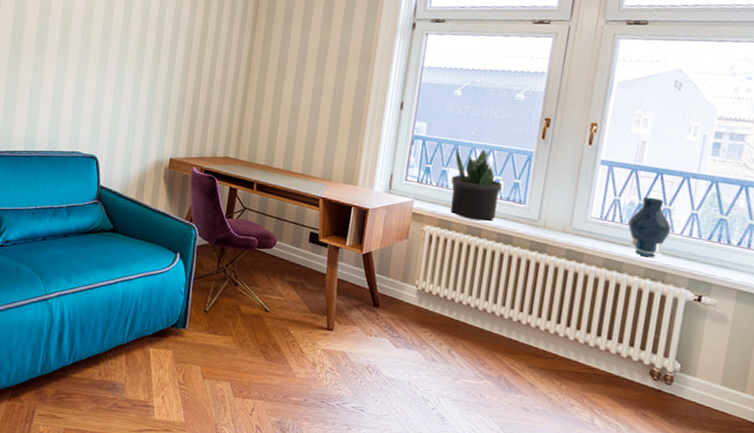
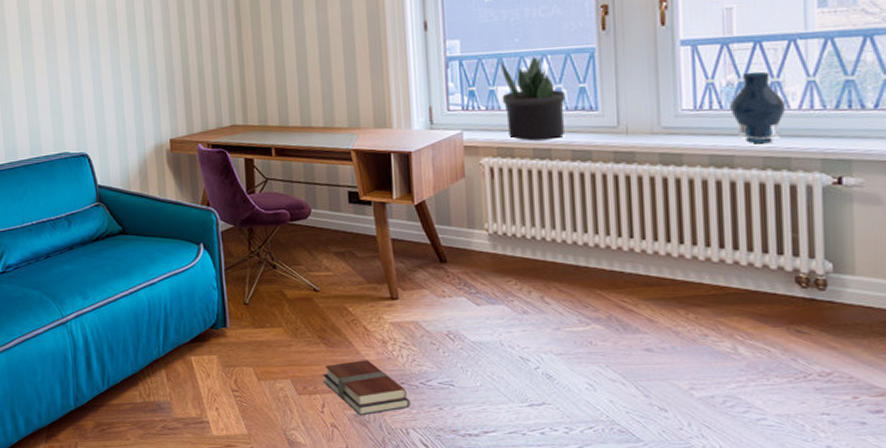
books: none [257,375,325,424] -> present [323,360,410,416]

